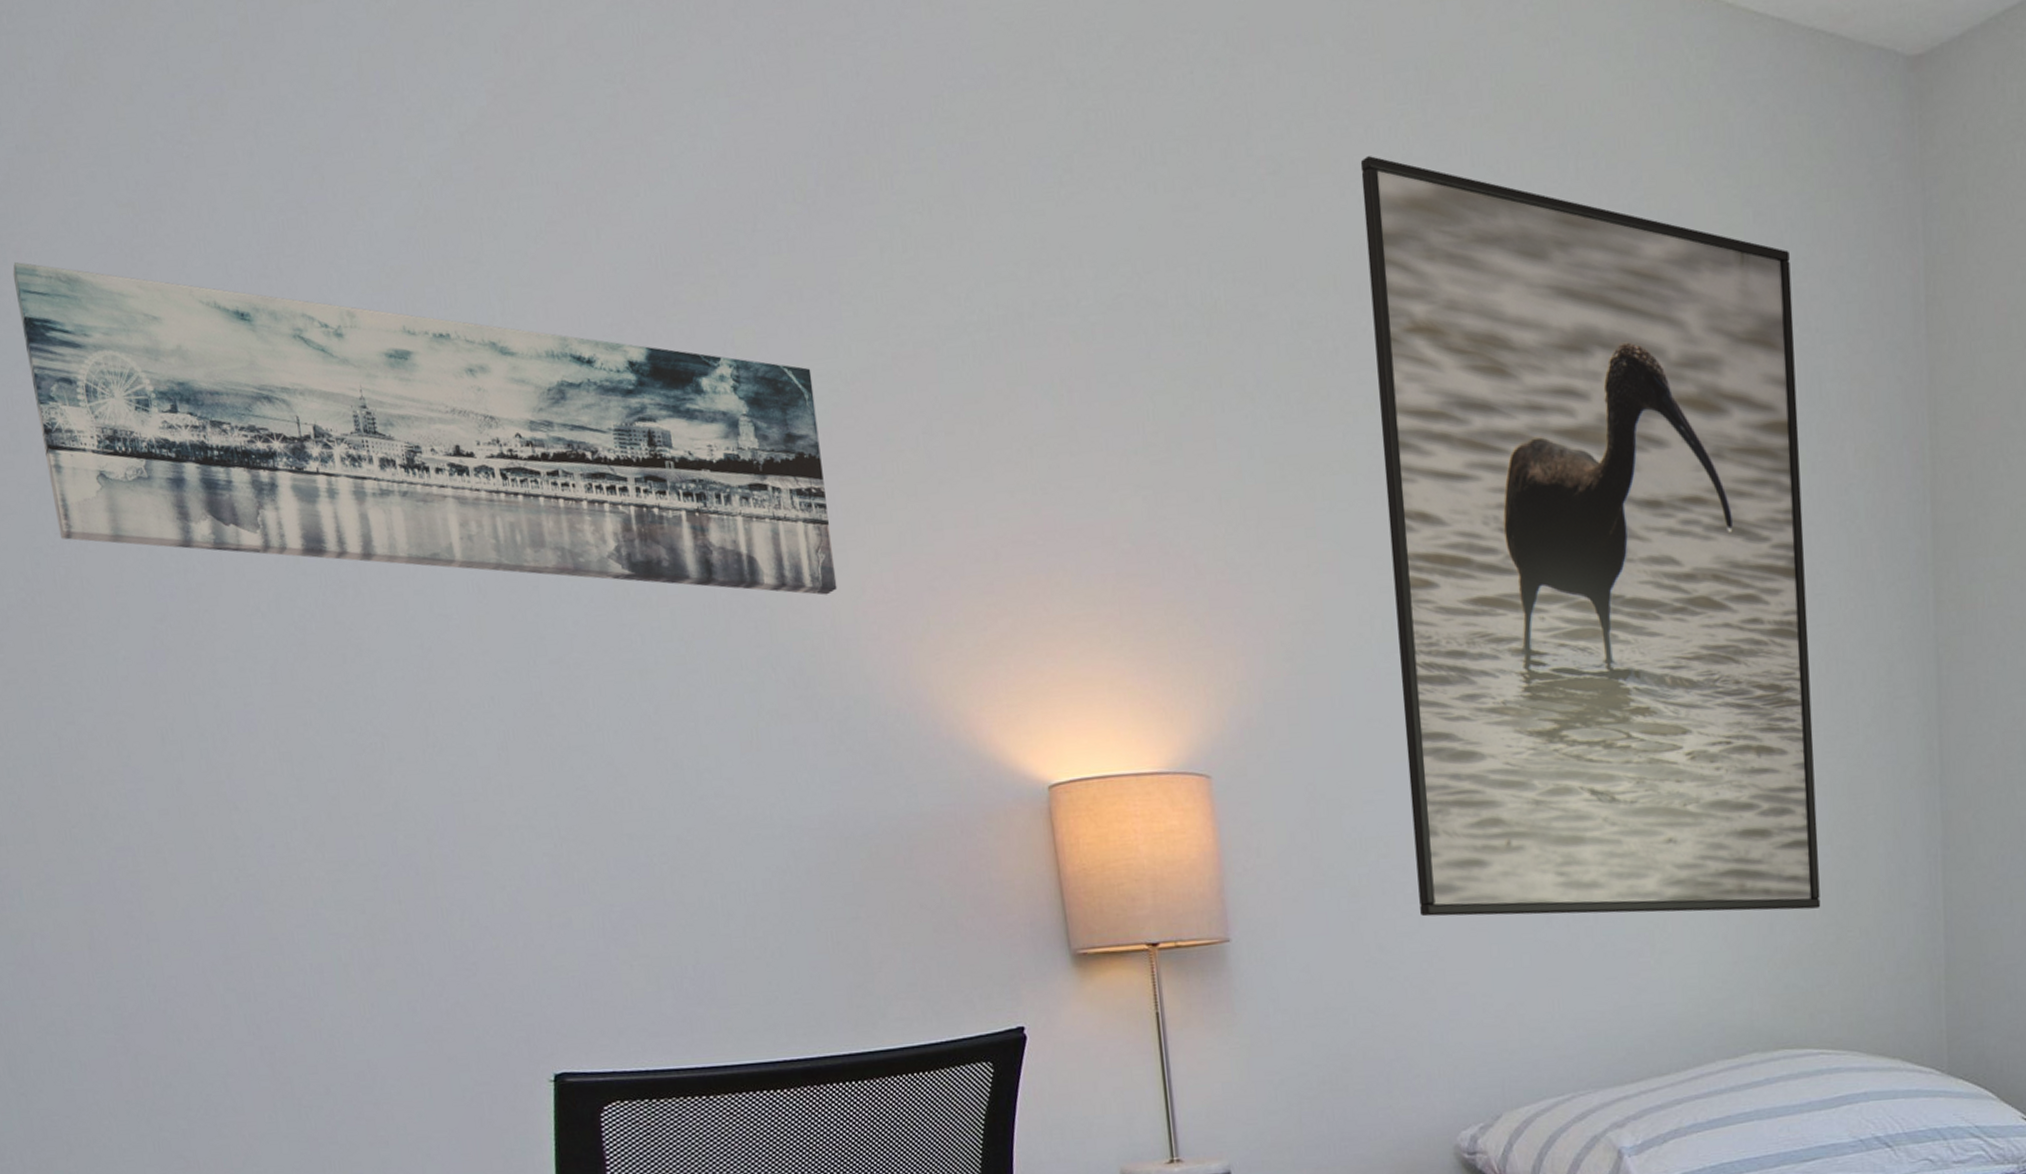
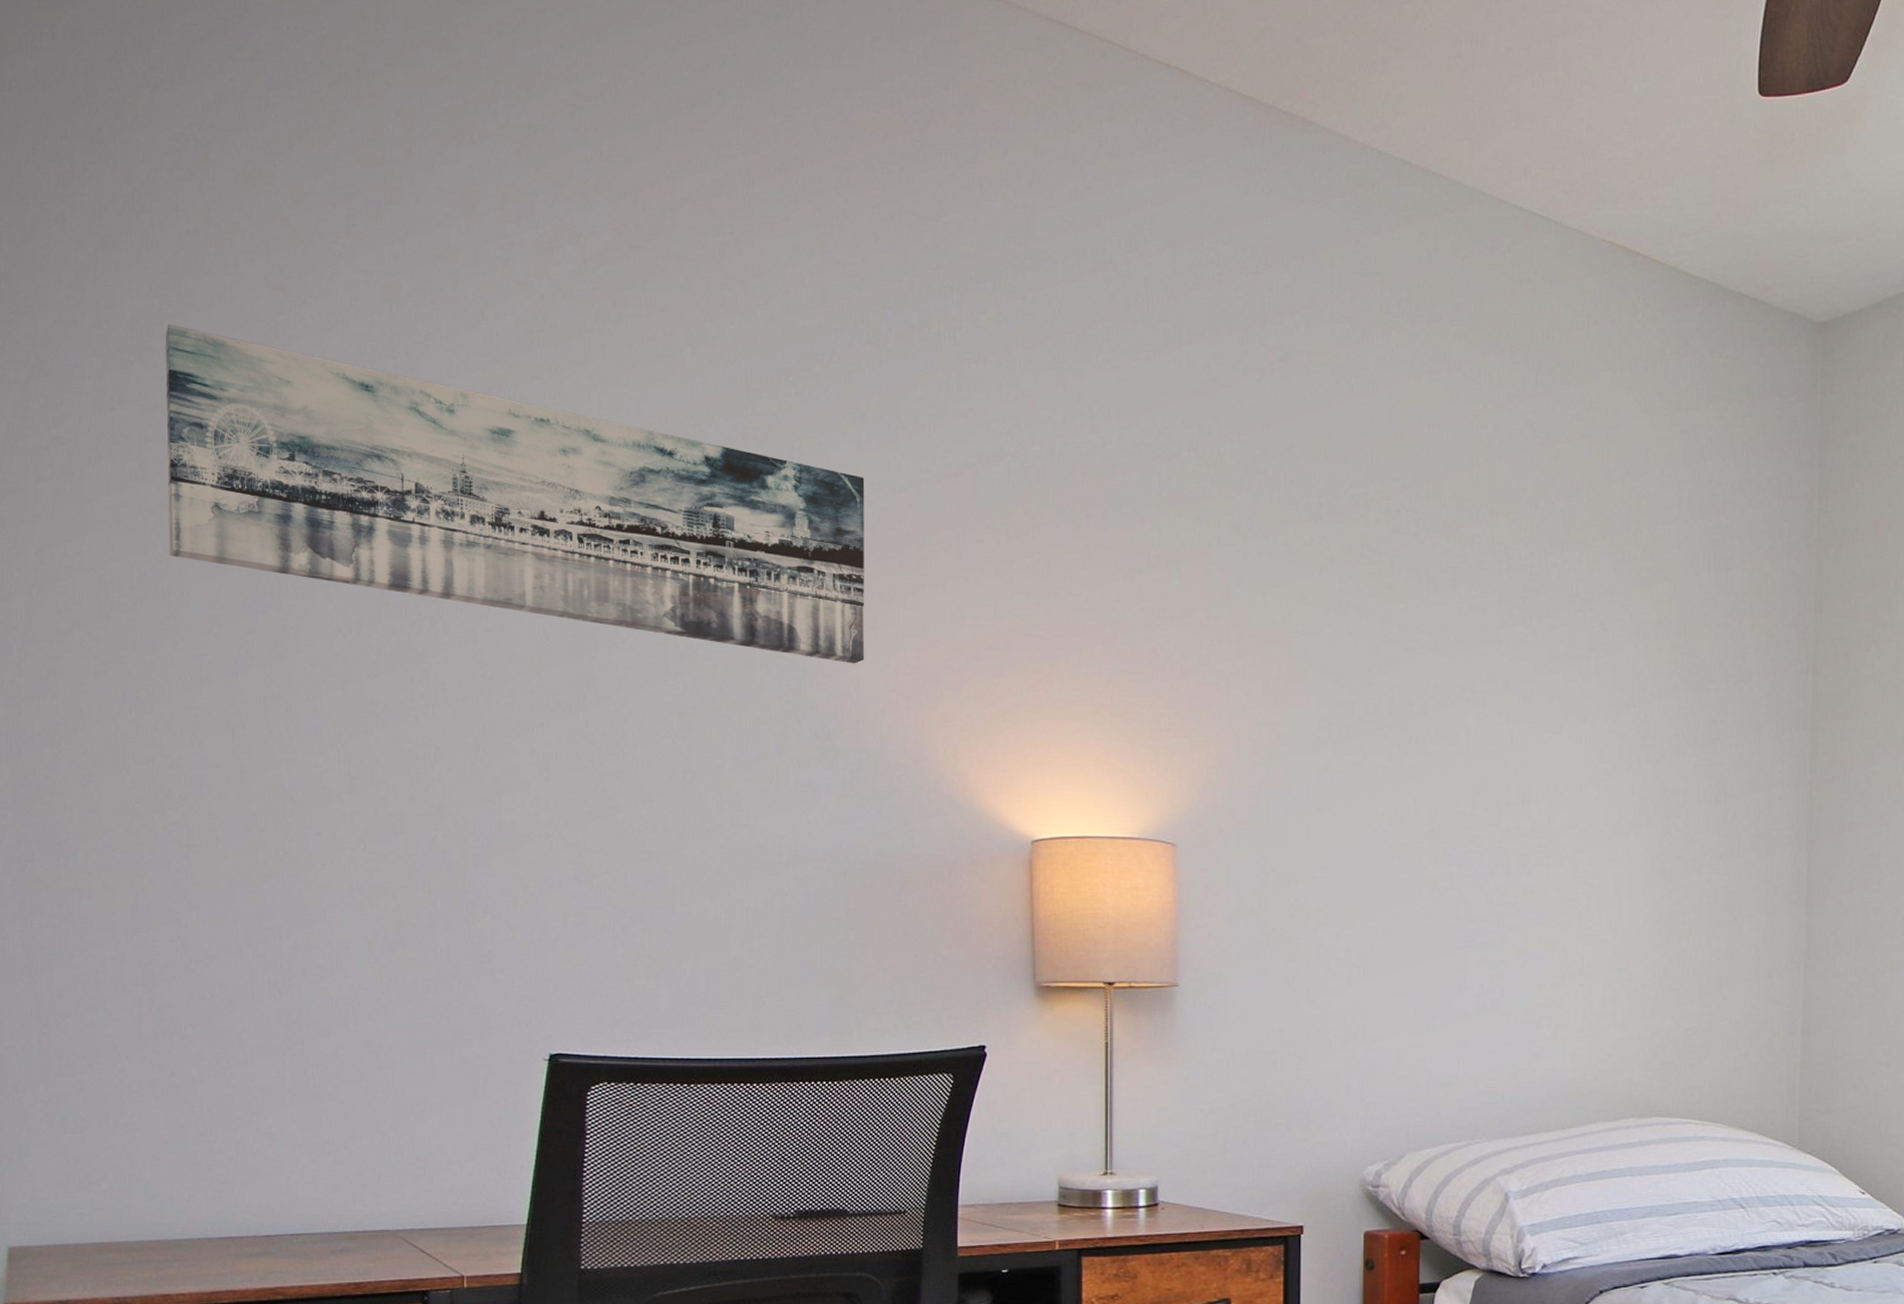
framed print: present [1360,156,1821,917] -> none [1349,355,1708,999]

